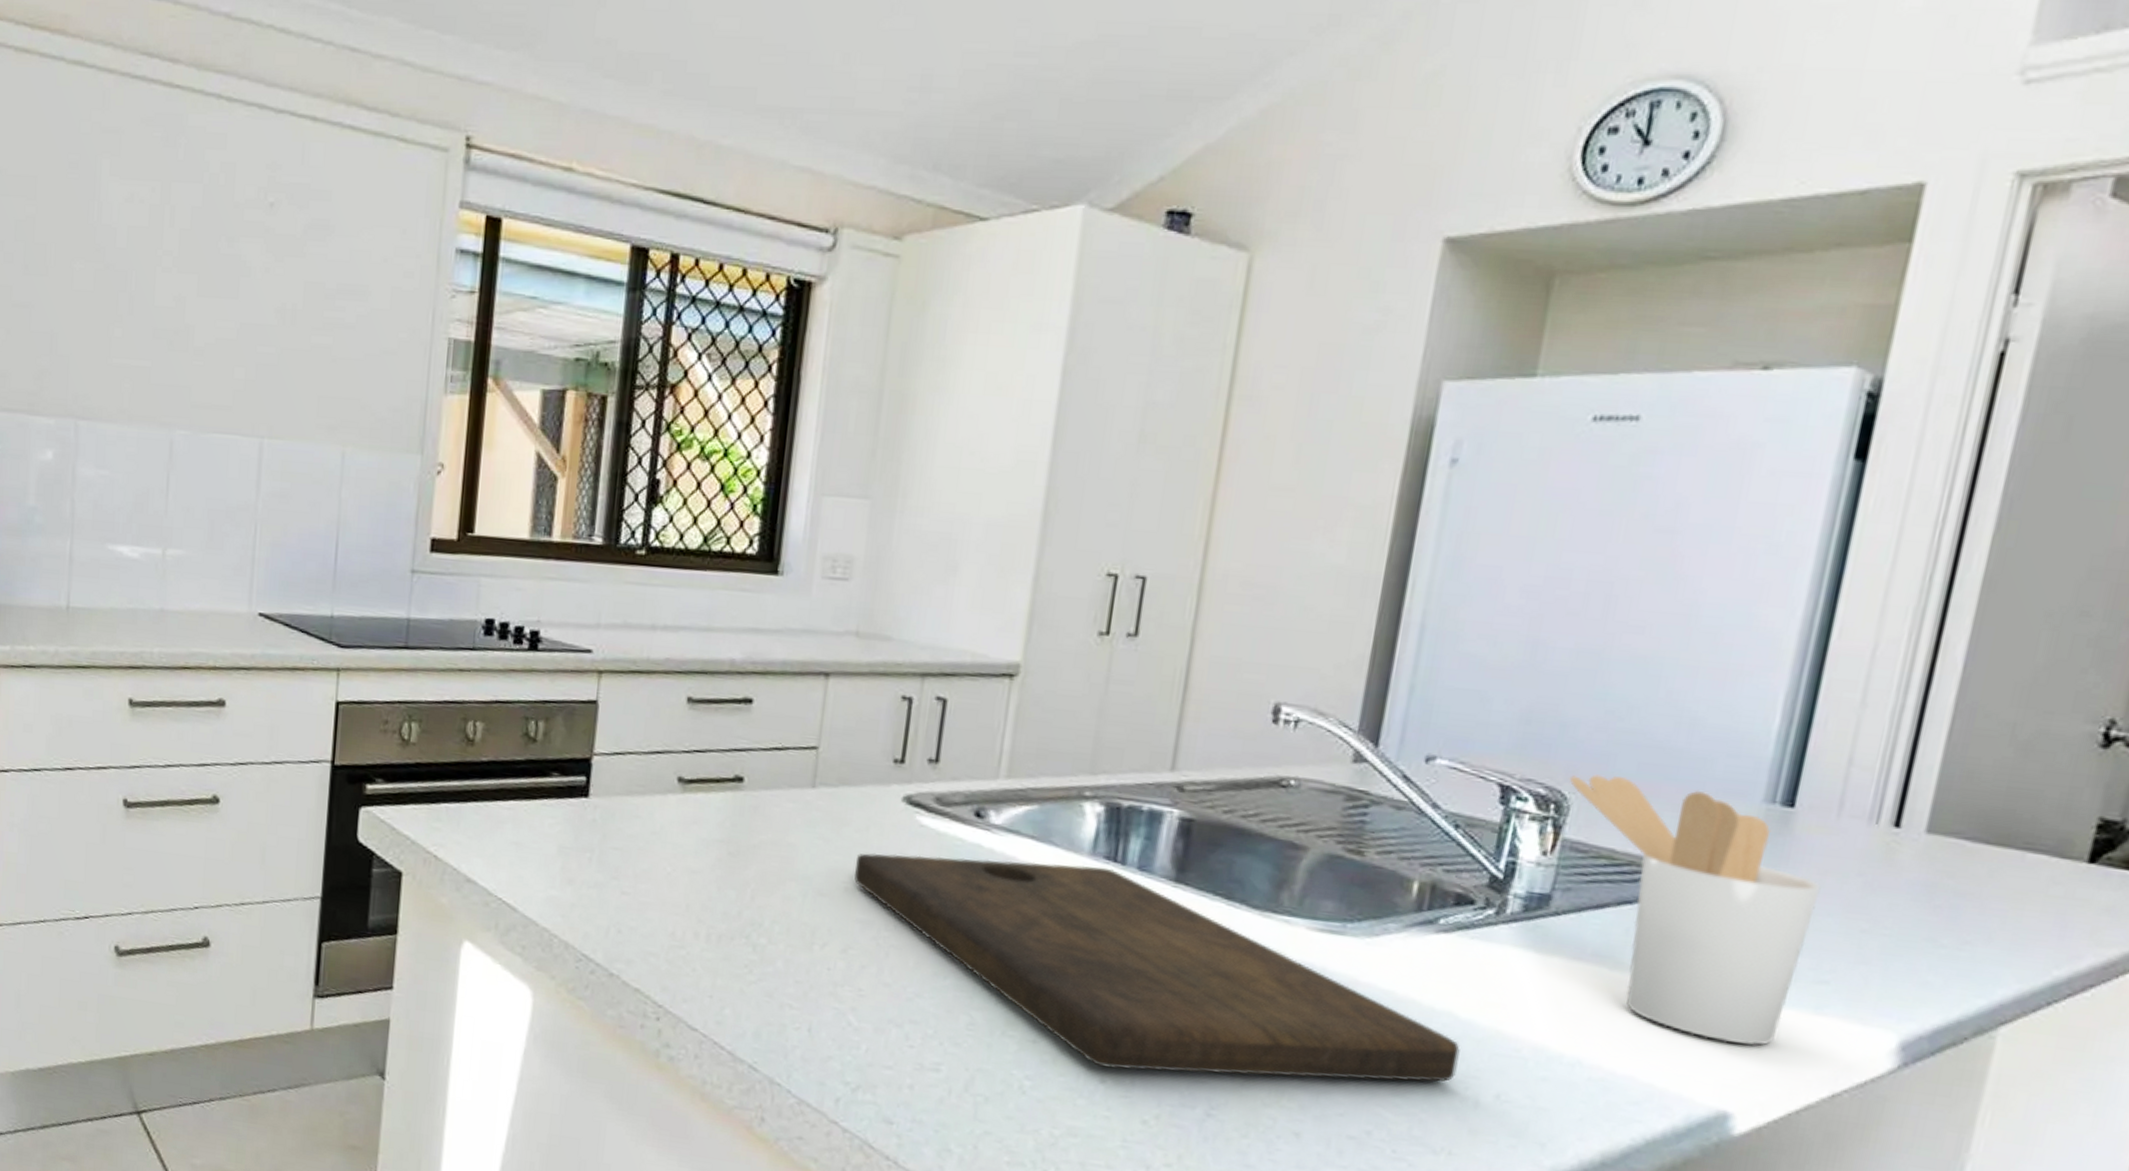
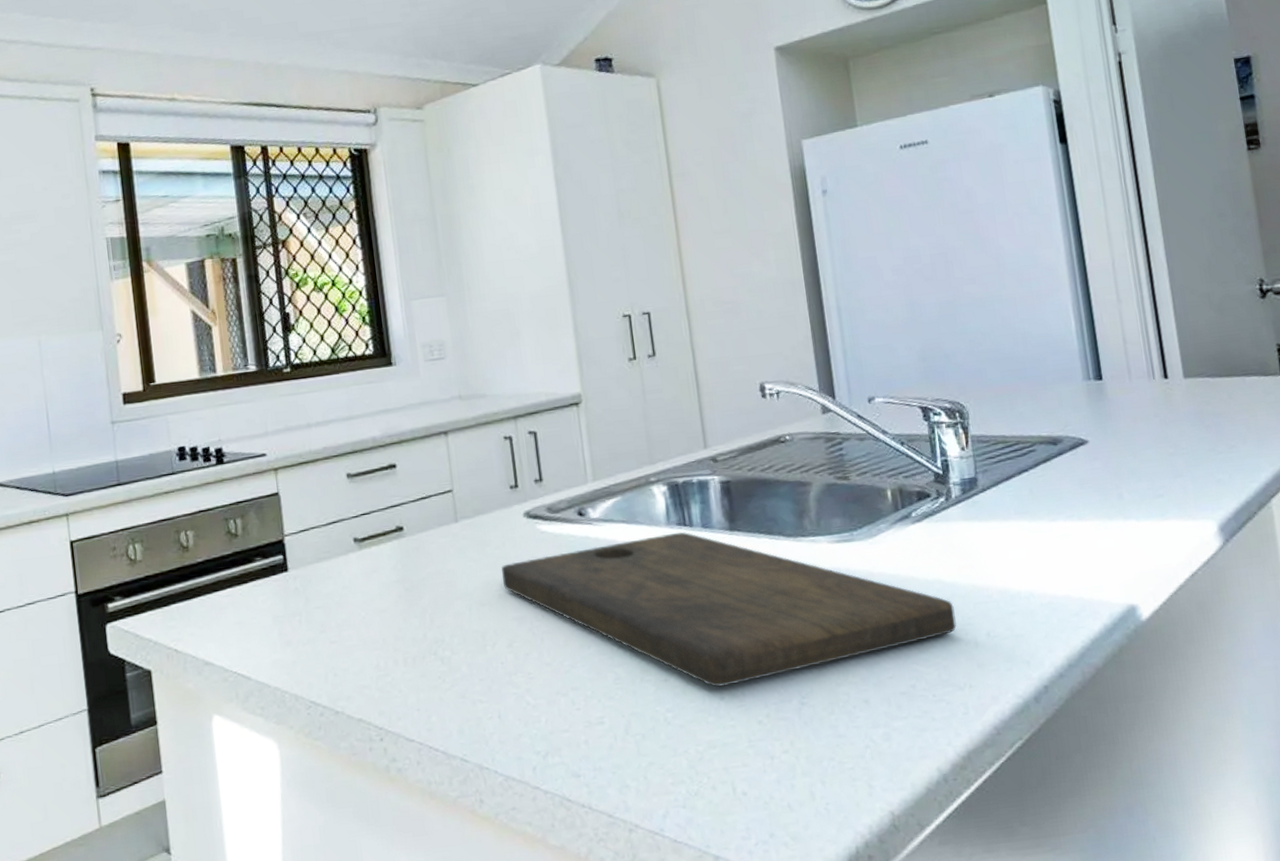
utensil holder: present [1569,774,1821,1046] -> none [961,381,1144,555]

